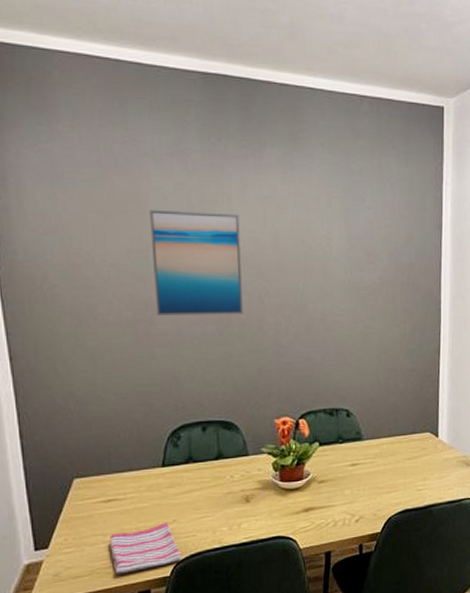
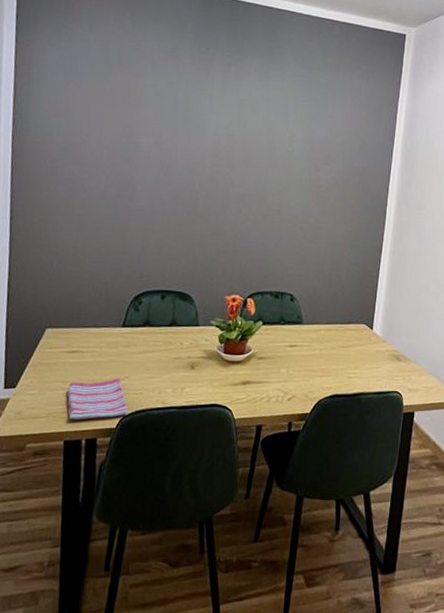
wall art: present [149,209,244,315] -> none [136,103,217,200]

